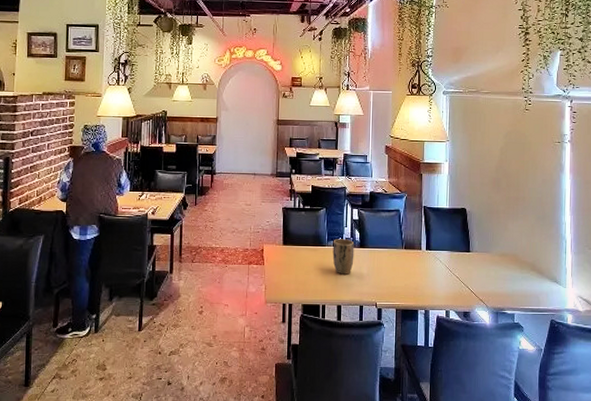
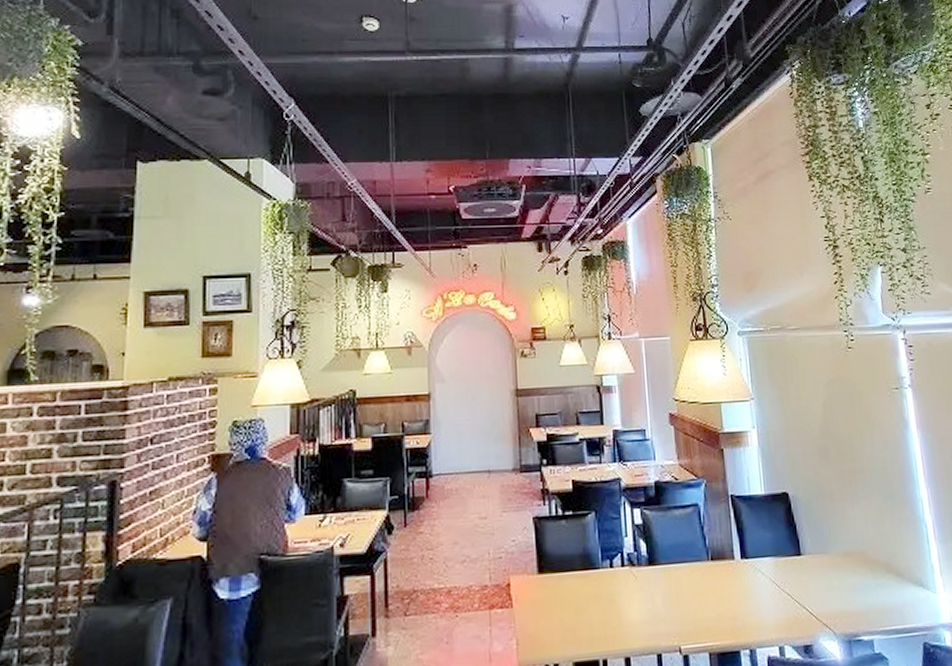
plant pot: present [332,239,355,275] -> none [609,554,642,609]

